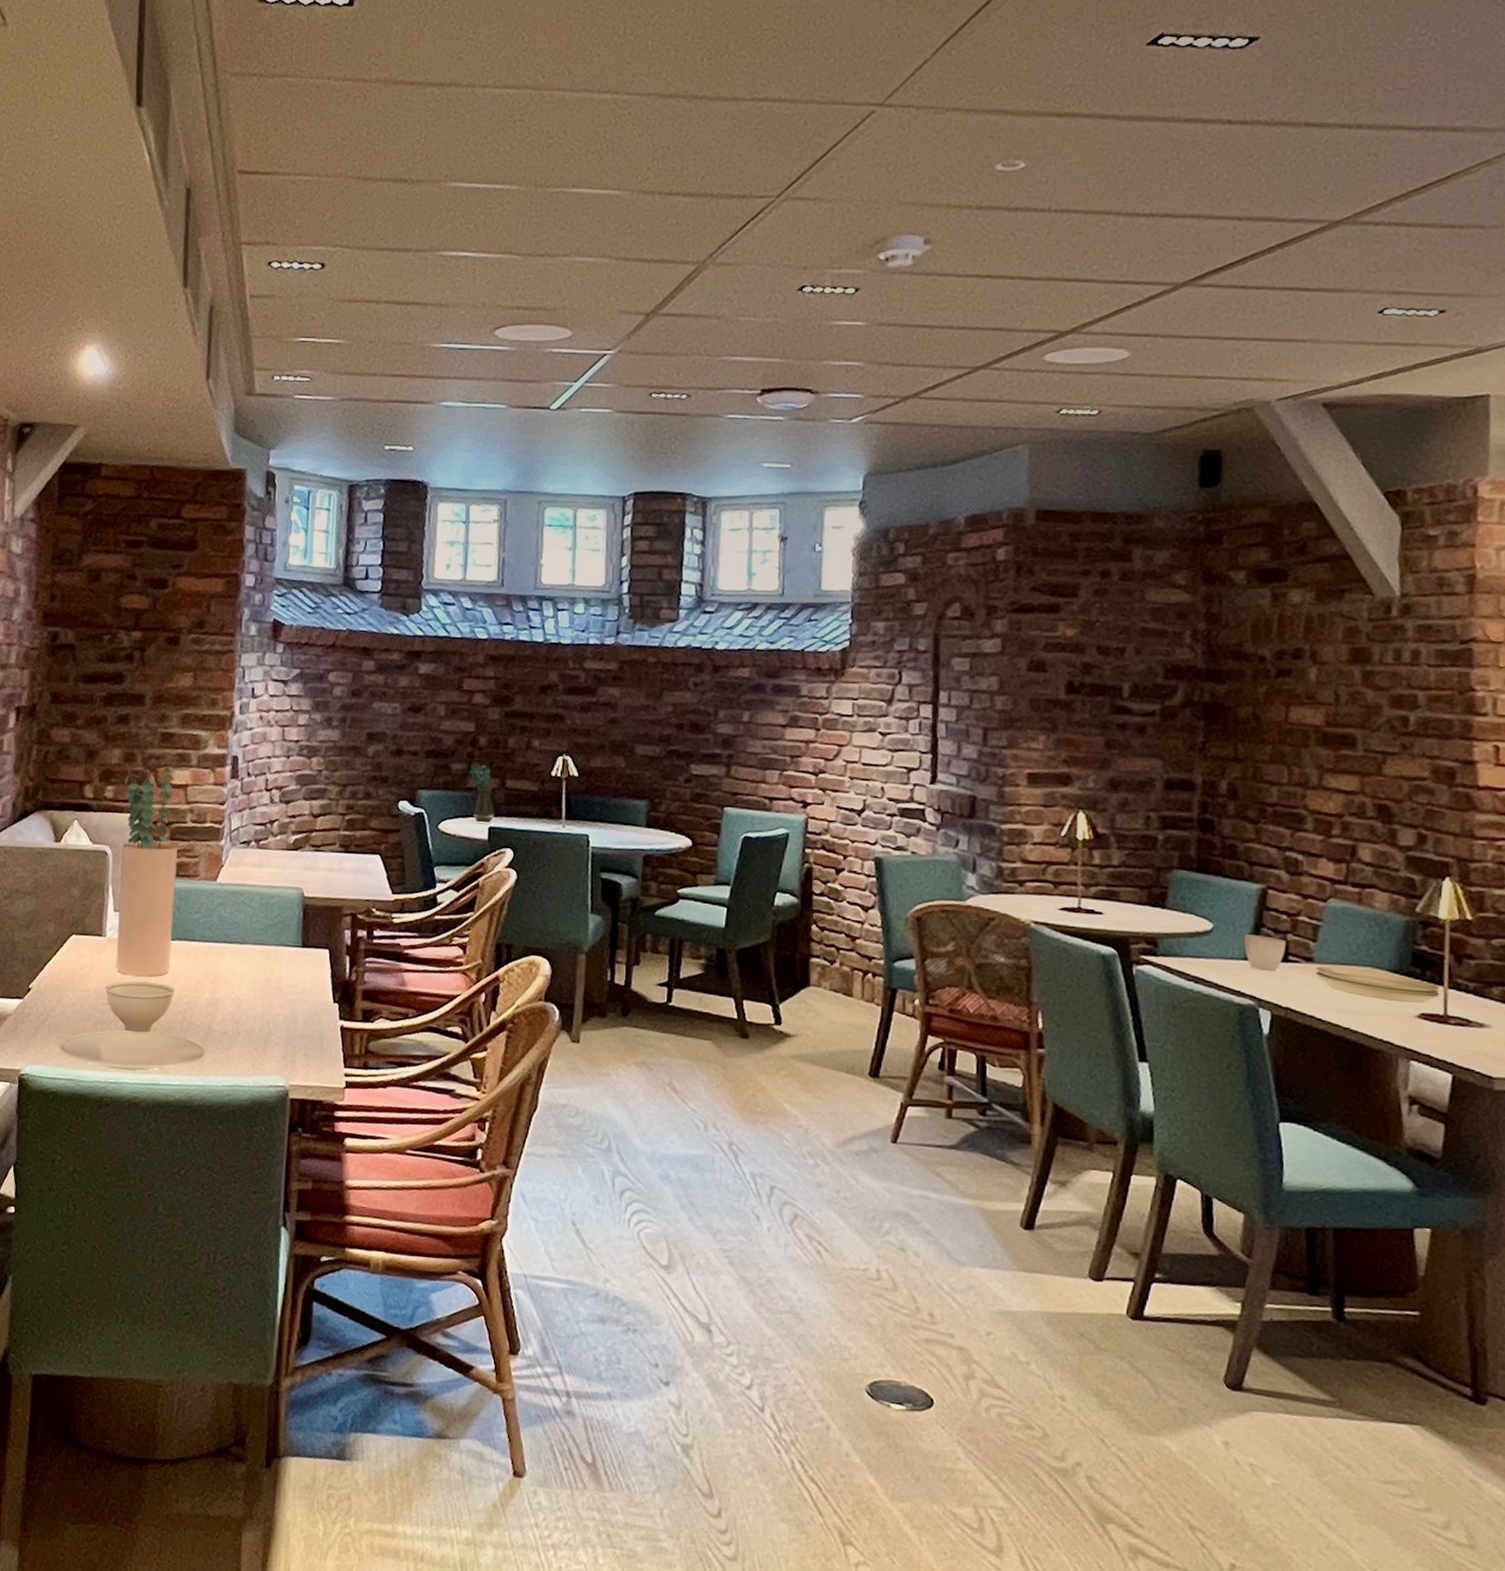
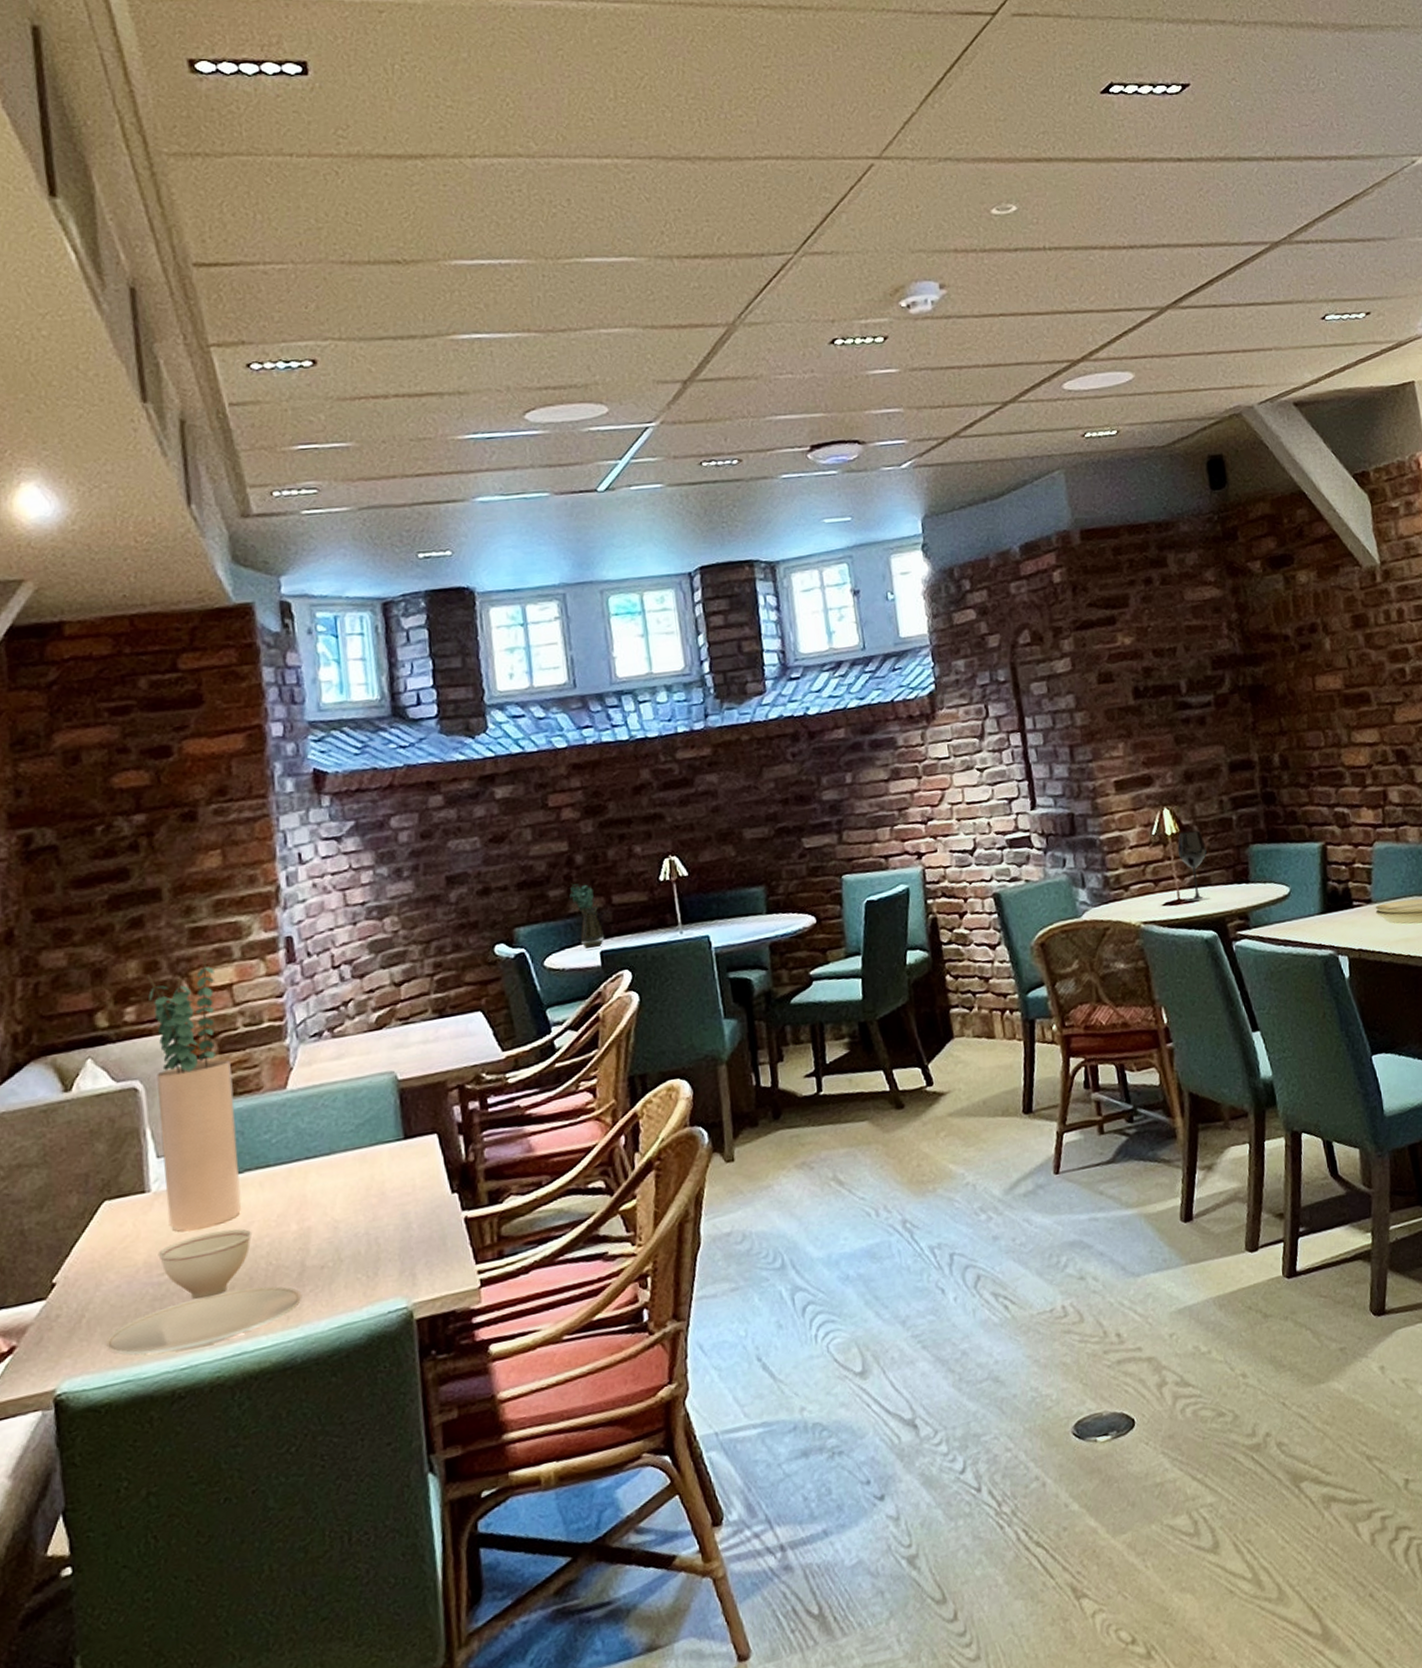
wineglass: none [1086,840,1121,915] -> present [1177,830,1211,902]
cup: present [1243,934,1286,973] -> none [1315,887,1350,922]

